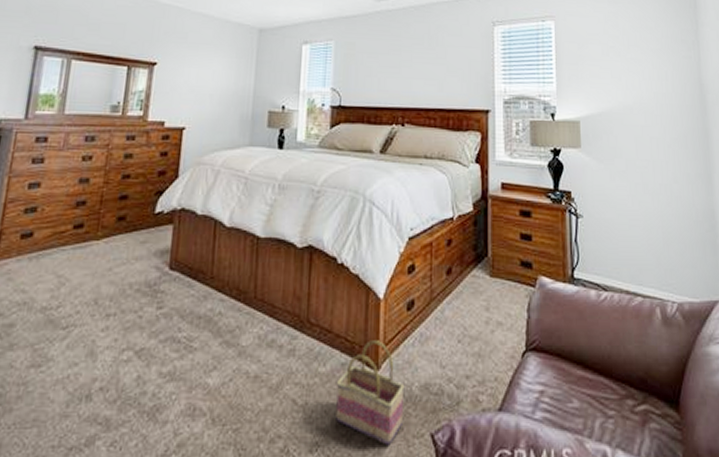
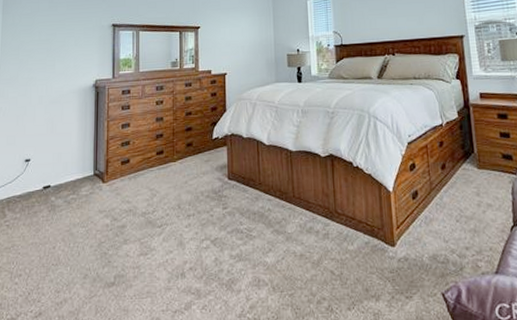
basket: present [336,340,405,446] -> none [364,223,418,303]

